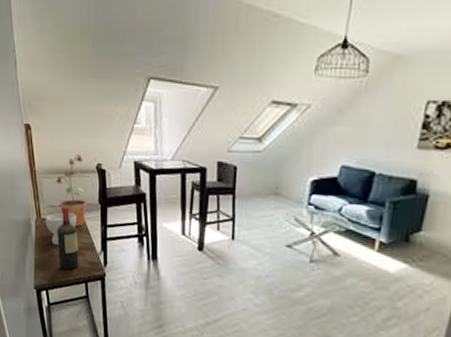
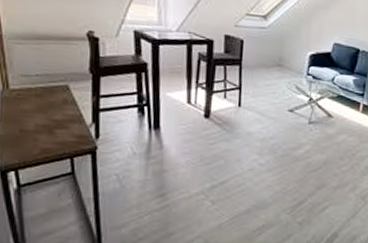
bowl: present [45,212,77,246] -> none [15,82,61,120]
potted plant: present [55,154,87,227] -> none [31,20,74,98]
wine bottle: present [57,206,79,271] -> none [32,76,63,146]

